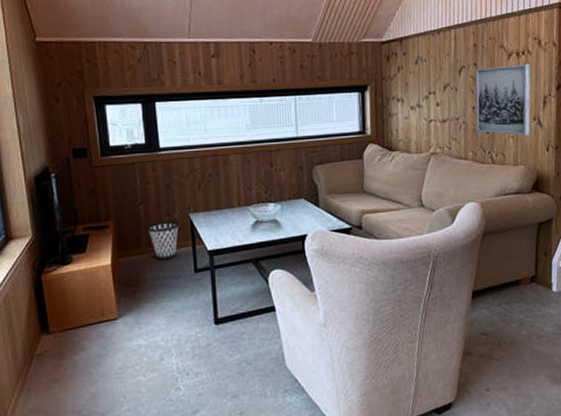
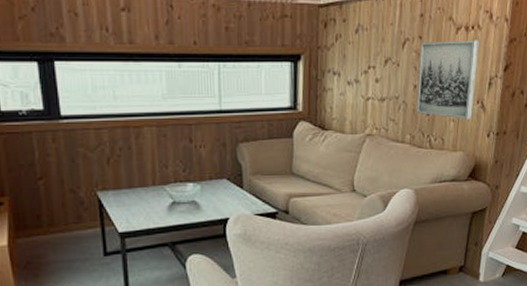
wastebasket: present [147,220,179,261] -> none [49,198,85,242]

